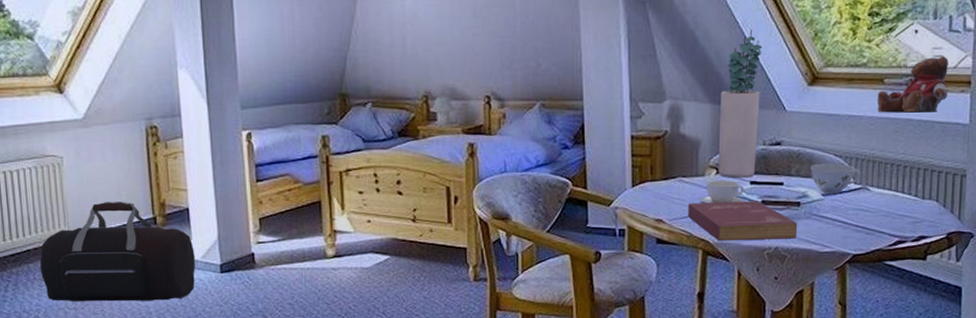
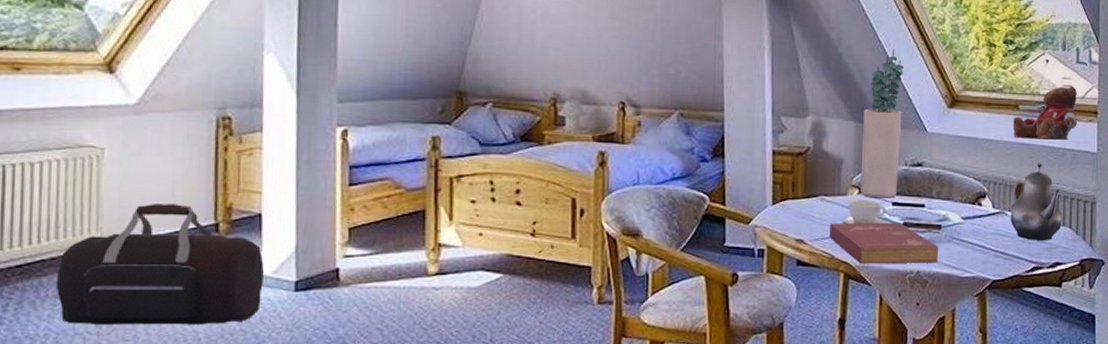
teacup: present [810,163,860,194] -> none [951,186,998,217]
teapot: none [872,136,929,215] -> present [1010,162,1062,240]

